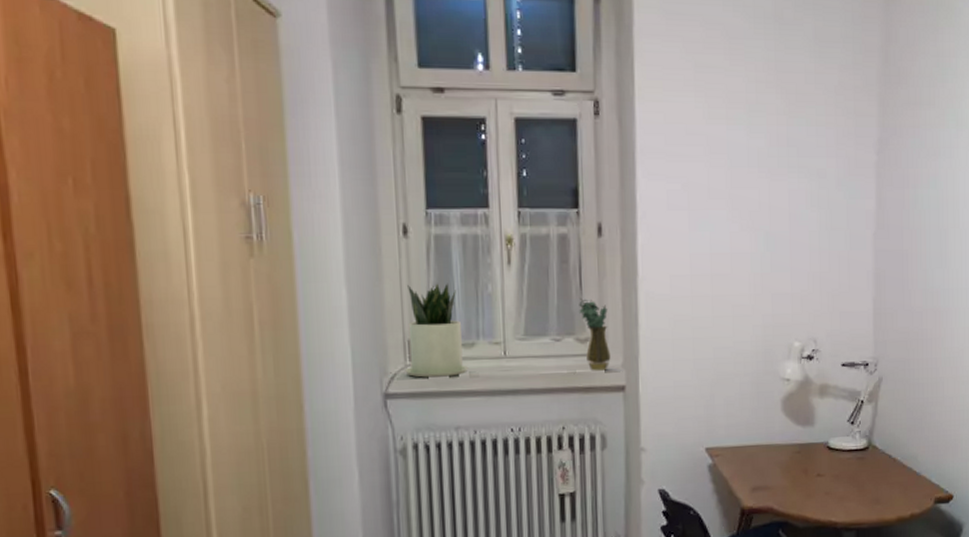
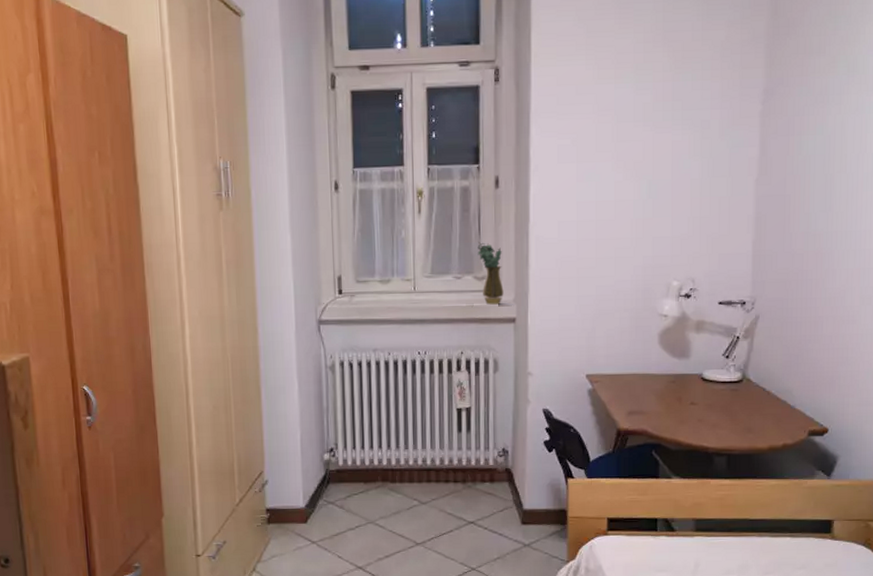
planter: present [405,283,469,378] -> none [334,229,385,308]

